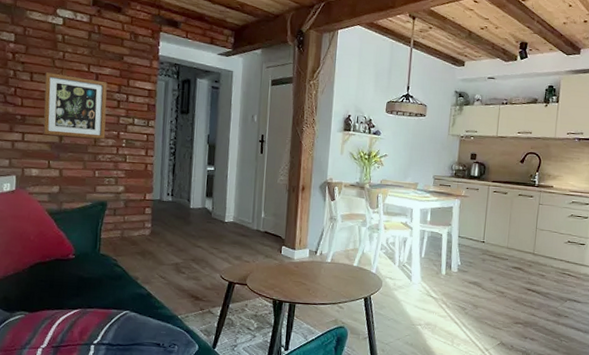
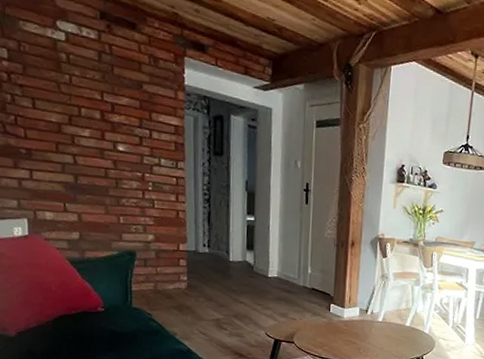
wall art: present [43,72,108,139] -> none [50,99,128,181]

